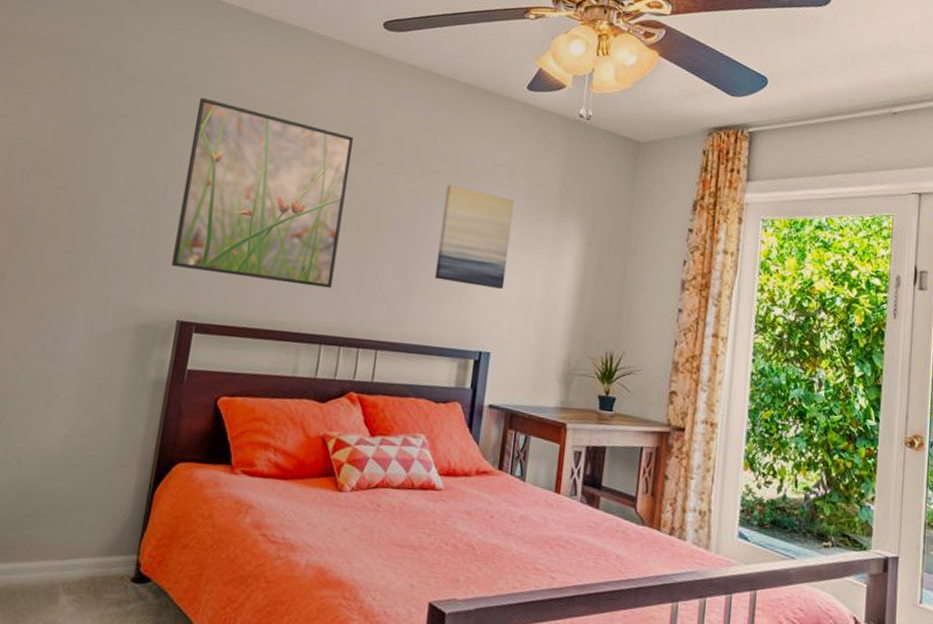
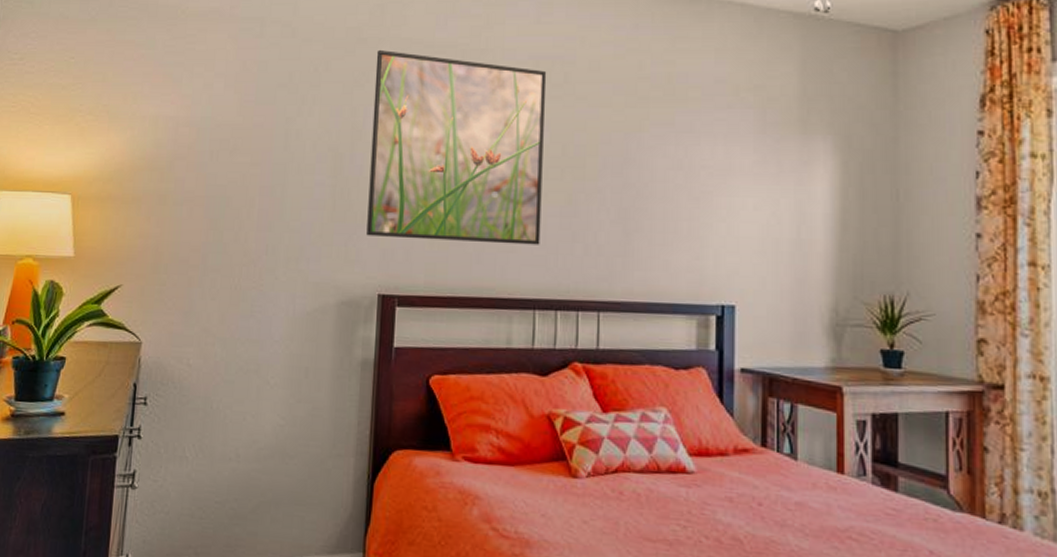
wall art: present [434,184,514,289] -> none [658,112,743,228]

